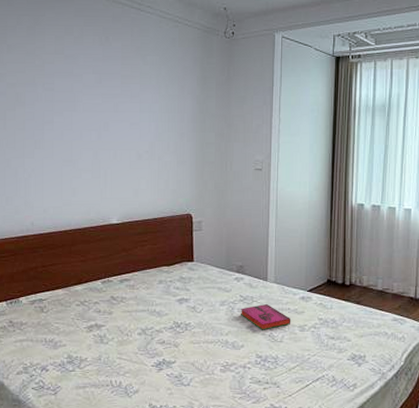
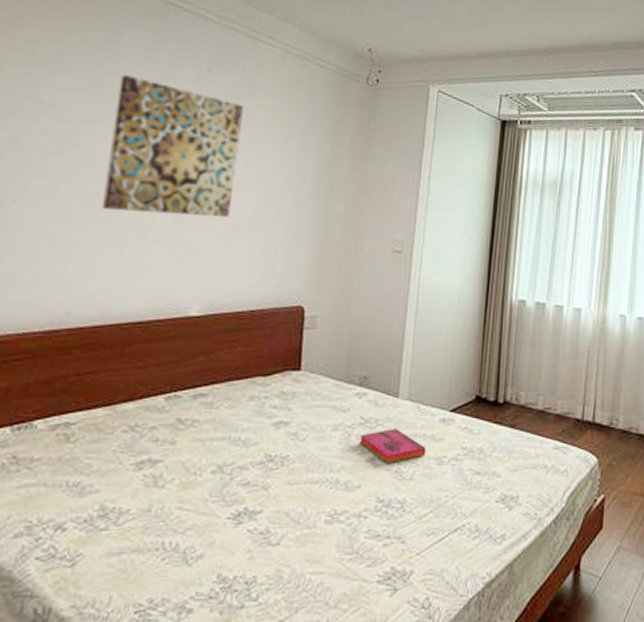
wall art: none [45,47,135,149] -> present [102,75,245,217]

